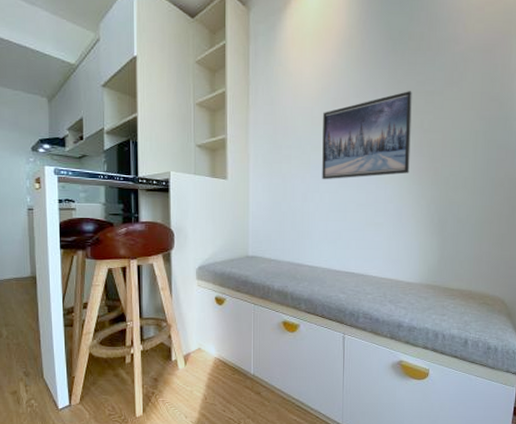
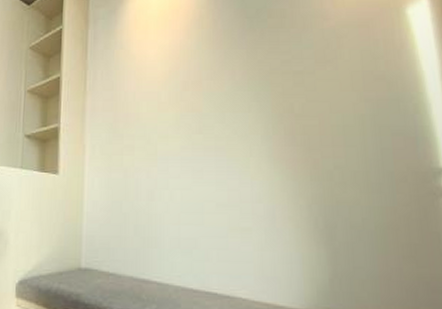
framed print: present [322,91,412,180] -> none [172,72,281,175]

